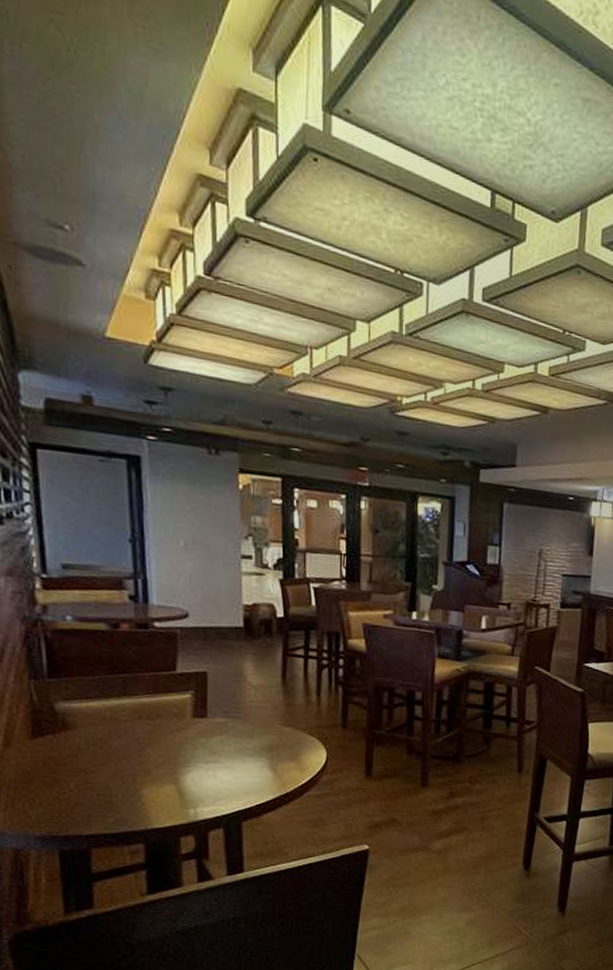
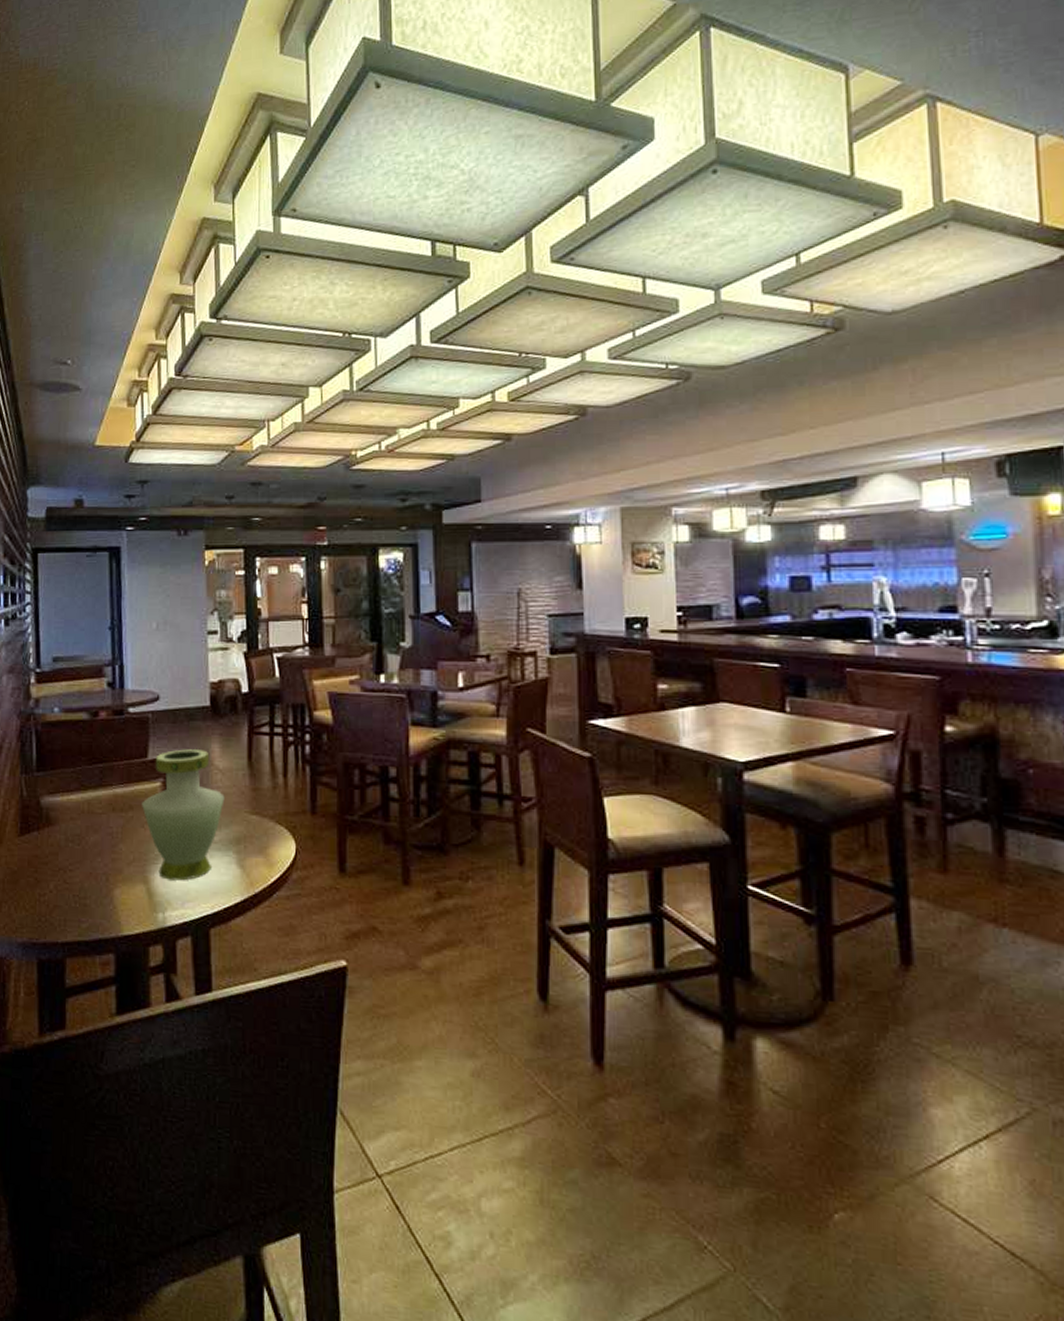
vase: none [169,665,258,782] -> present [141,749,225,881]

